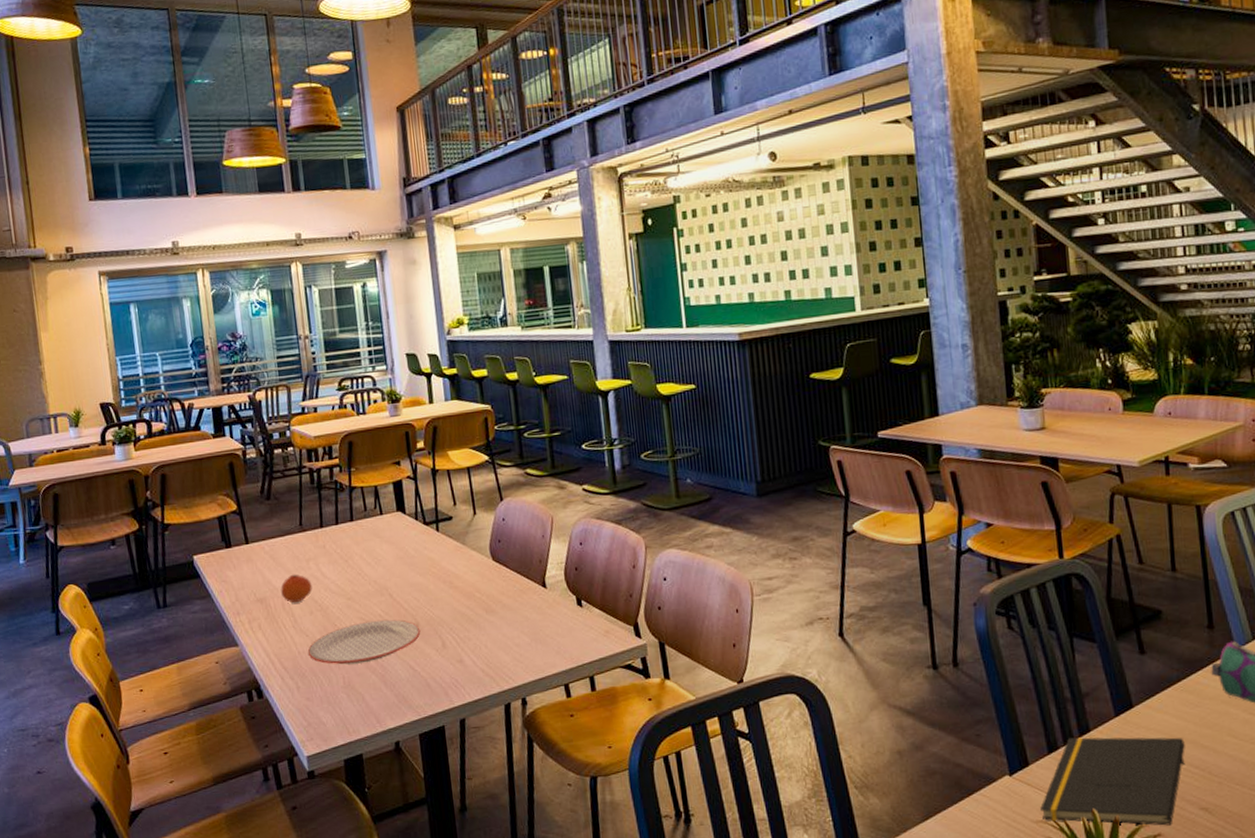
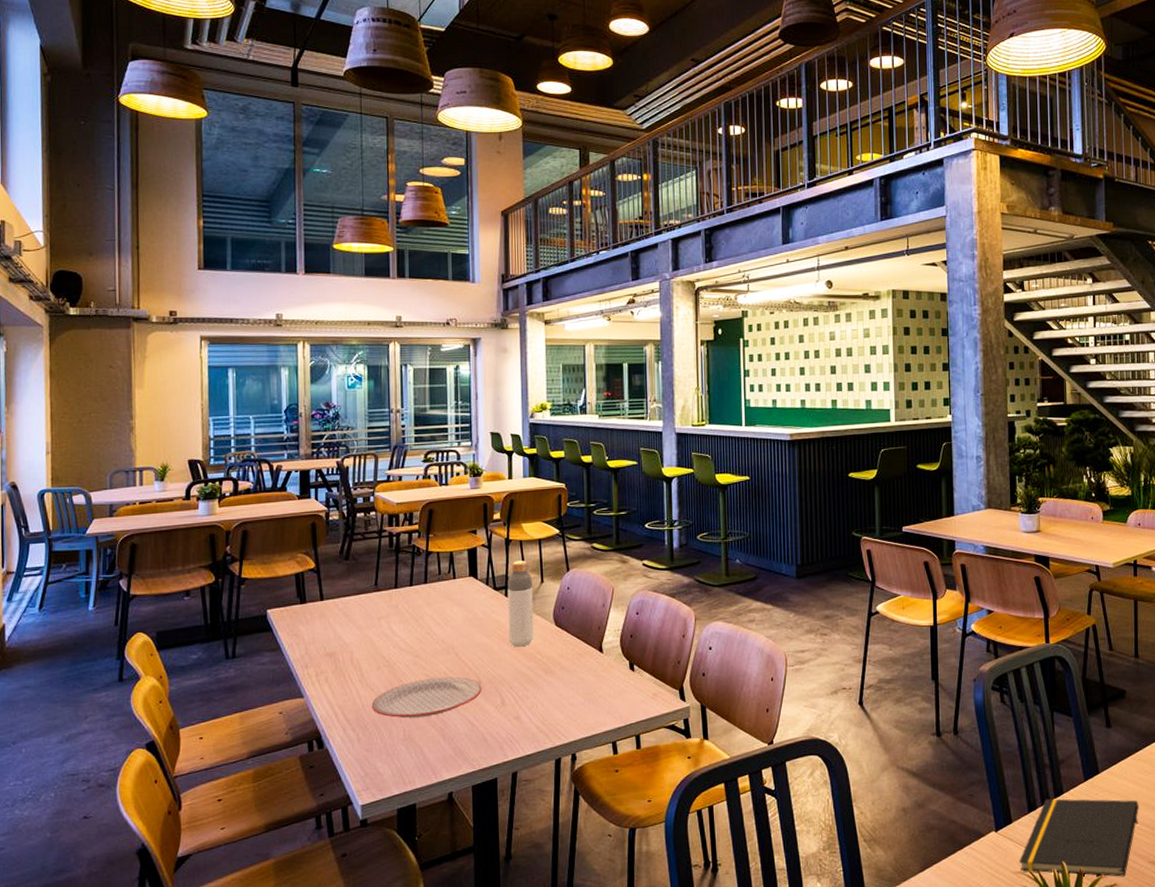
fruit: present [281,574,312,603] -> none [351,631,382,659]
bottle: none [438,491,471,586] -> present [507,561,534,647]

